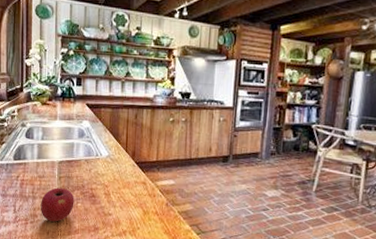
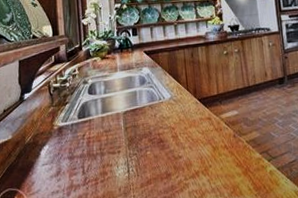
apple: present [40,187,74,222] -> none [109,138,144,177]

